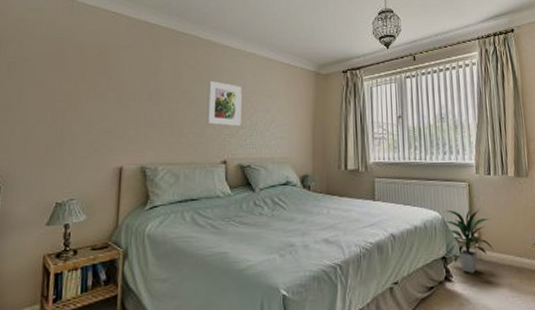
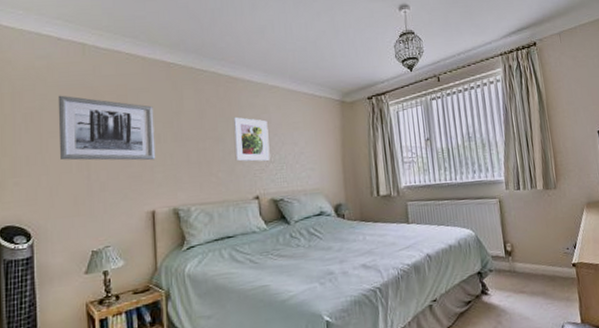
wall art: none [37,47,133,117] -> present [58,95,156,161]
indoor plant: present [444,207,494,273] -> none [478,222,527,286]

